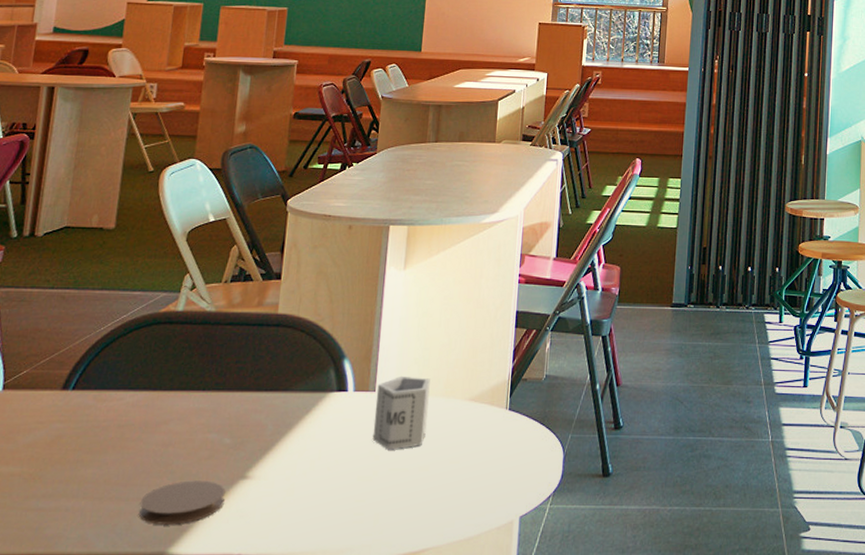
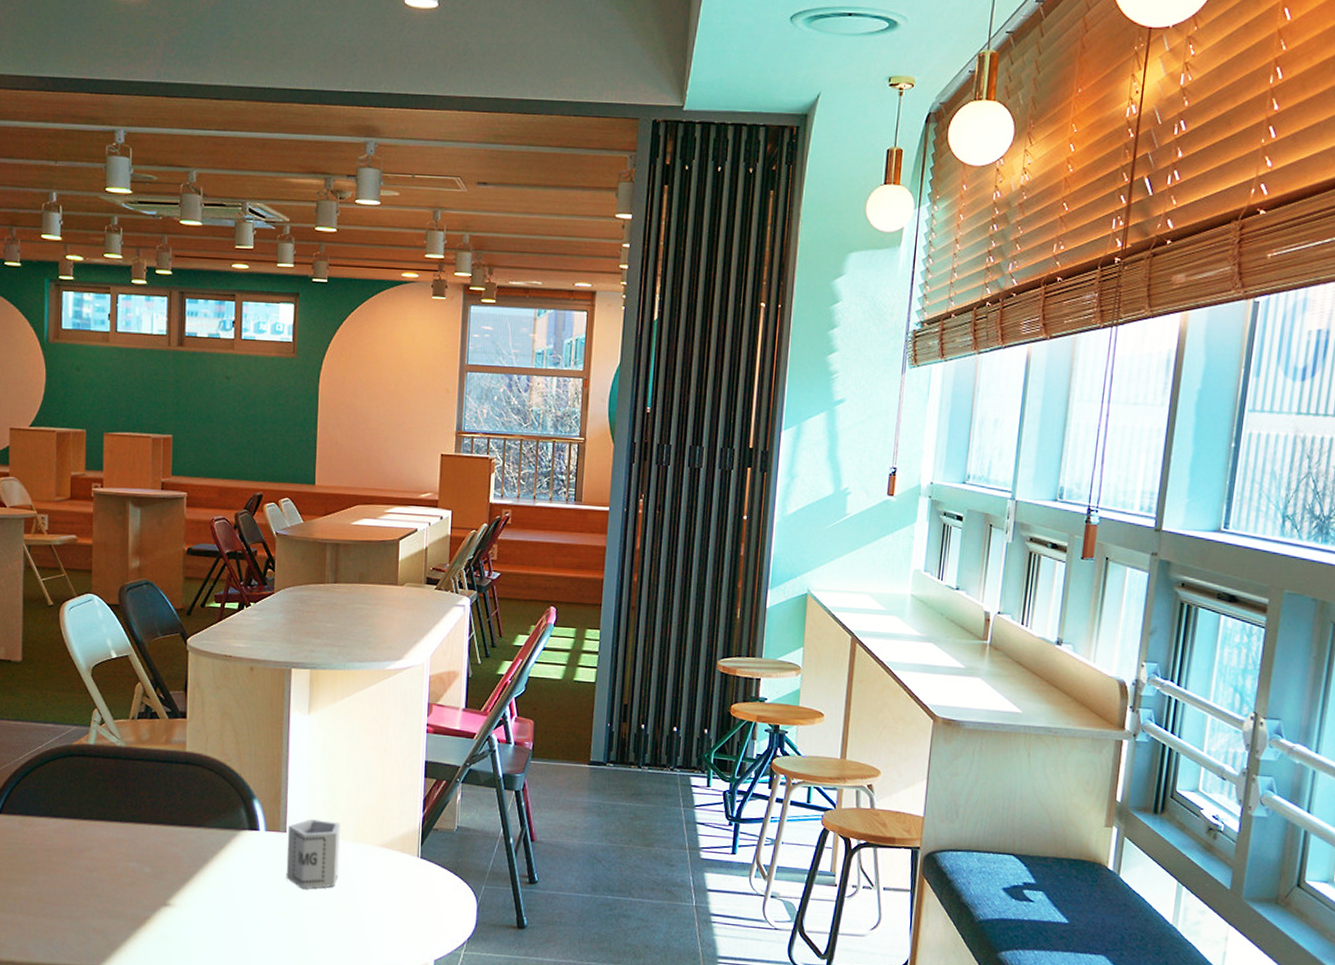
coaster: present [138,480,226,525] -> none [71,904,149,943]

